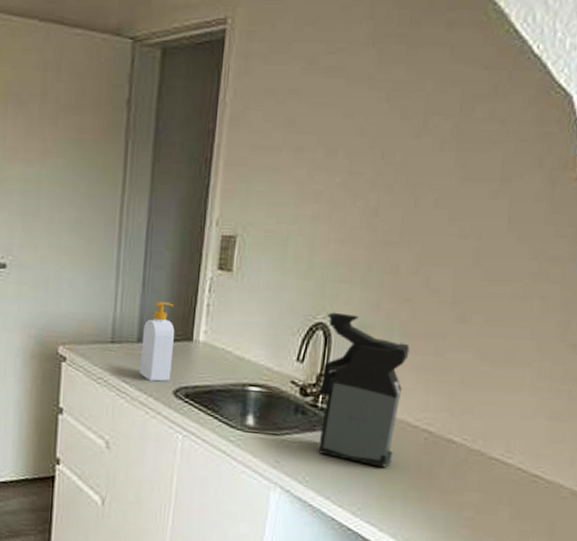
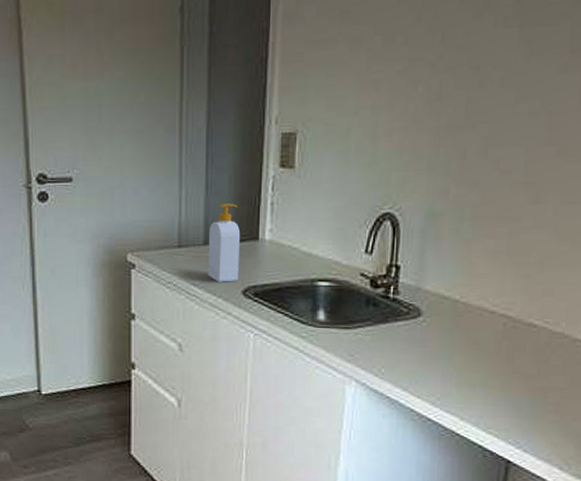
coffee maker: present [318,312,410,467] -> none [389,201,482,356]

